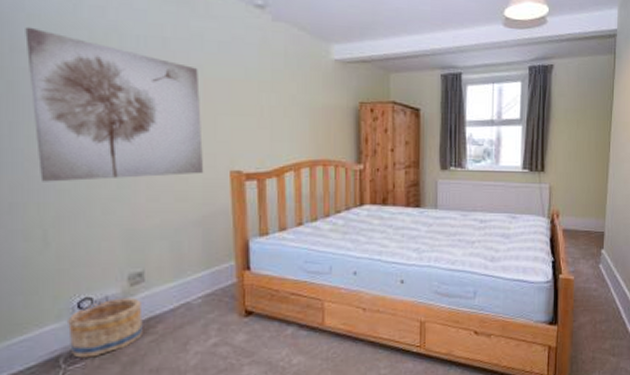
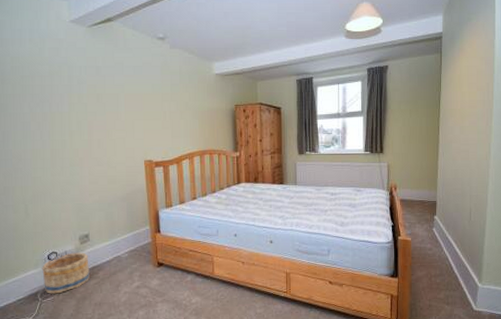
wall art: present [25,26,204,182] -> none [10,66,127,172]

